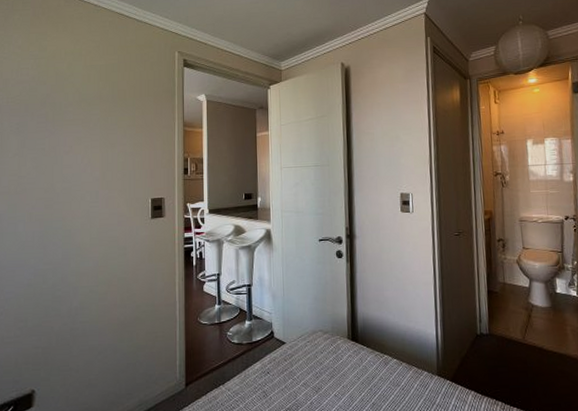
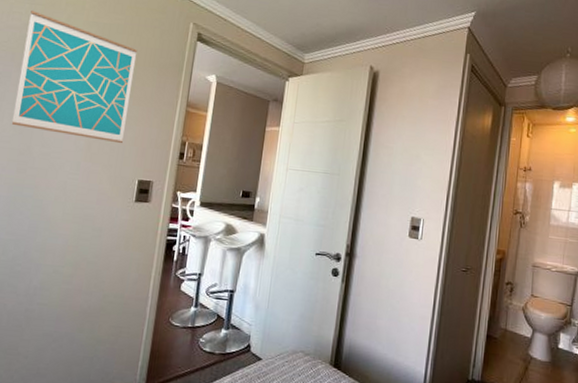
wall art: none [34,64,133,169] -> present [11,11,138,144]

